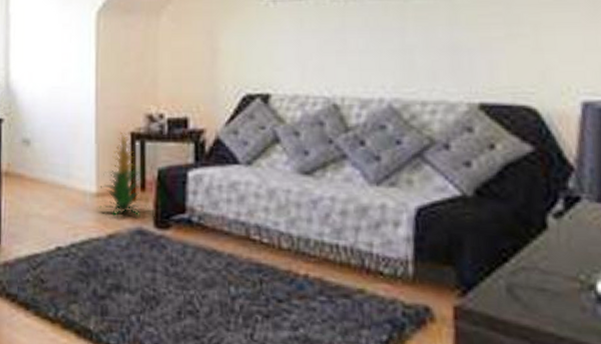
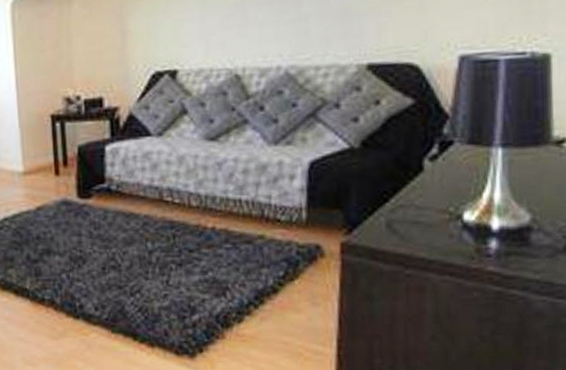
indoor plant: present [97,131,147,217] -> none [24,115,70,191]

